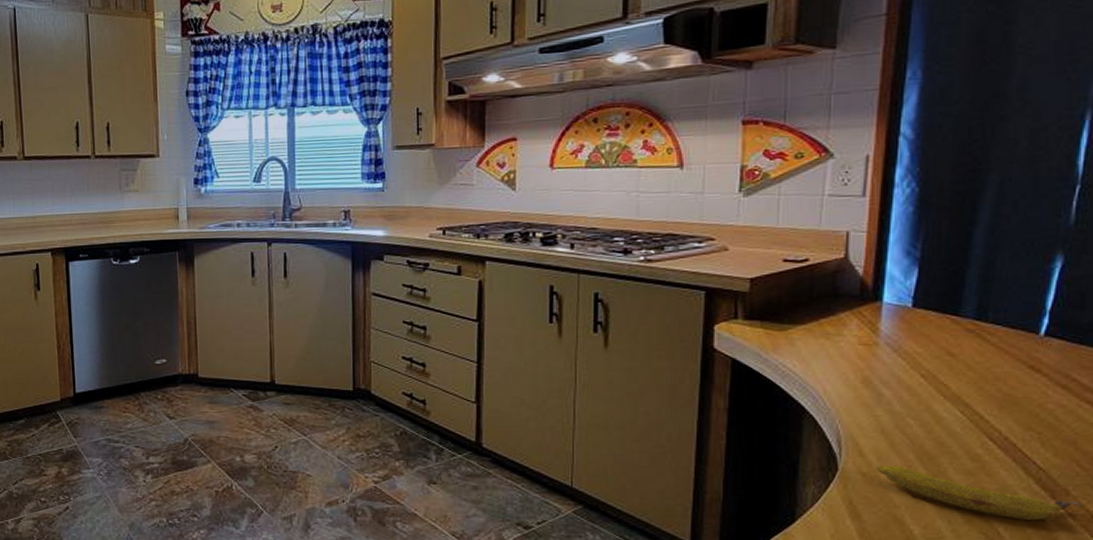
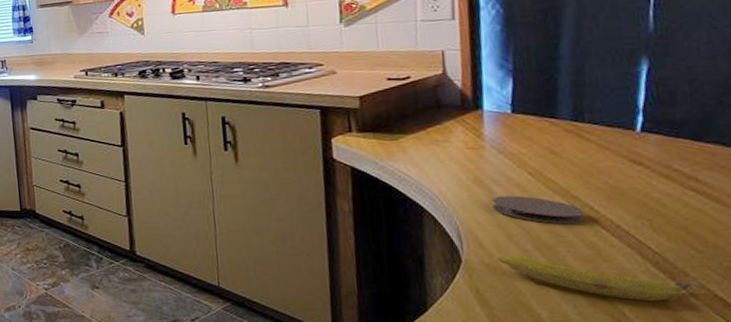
coaster: none [878,399,974,434] -> present [491,195,586,225]

